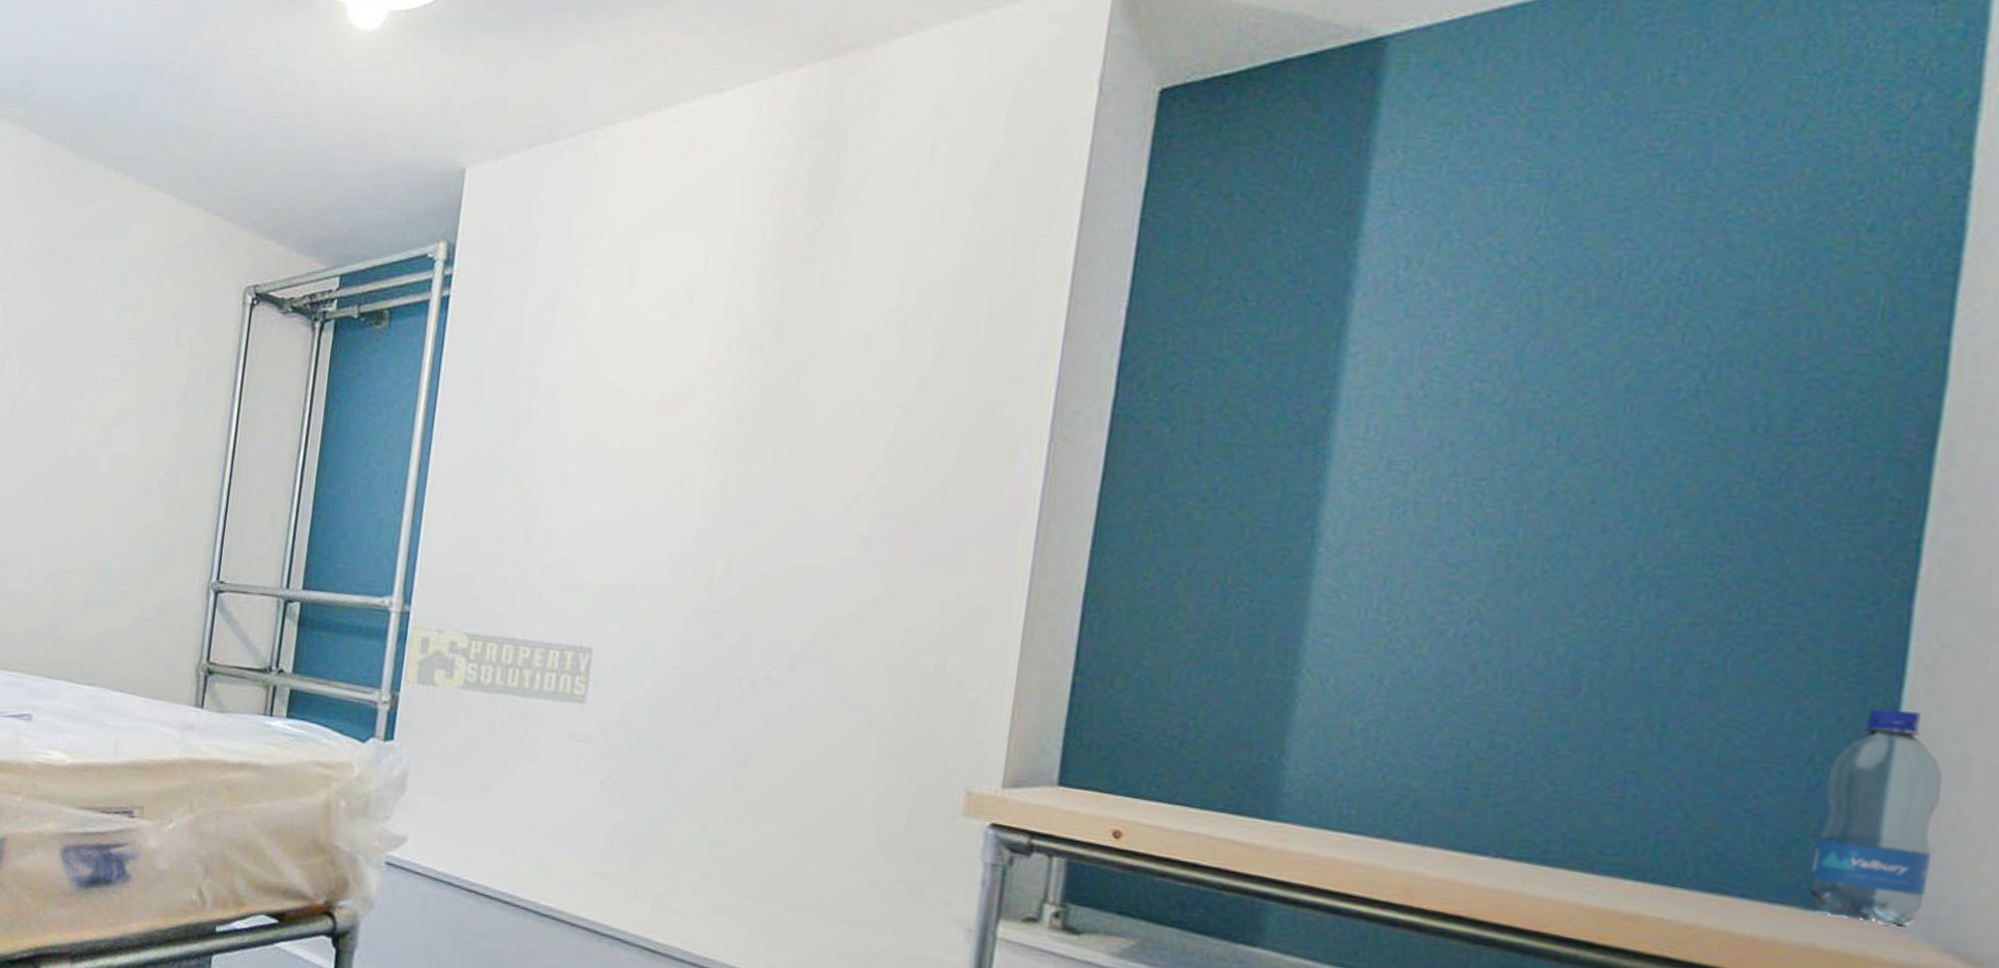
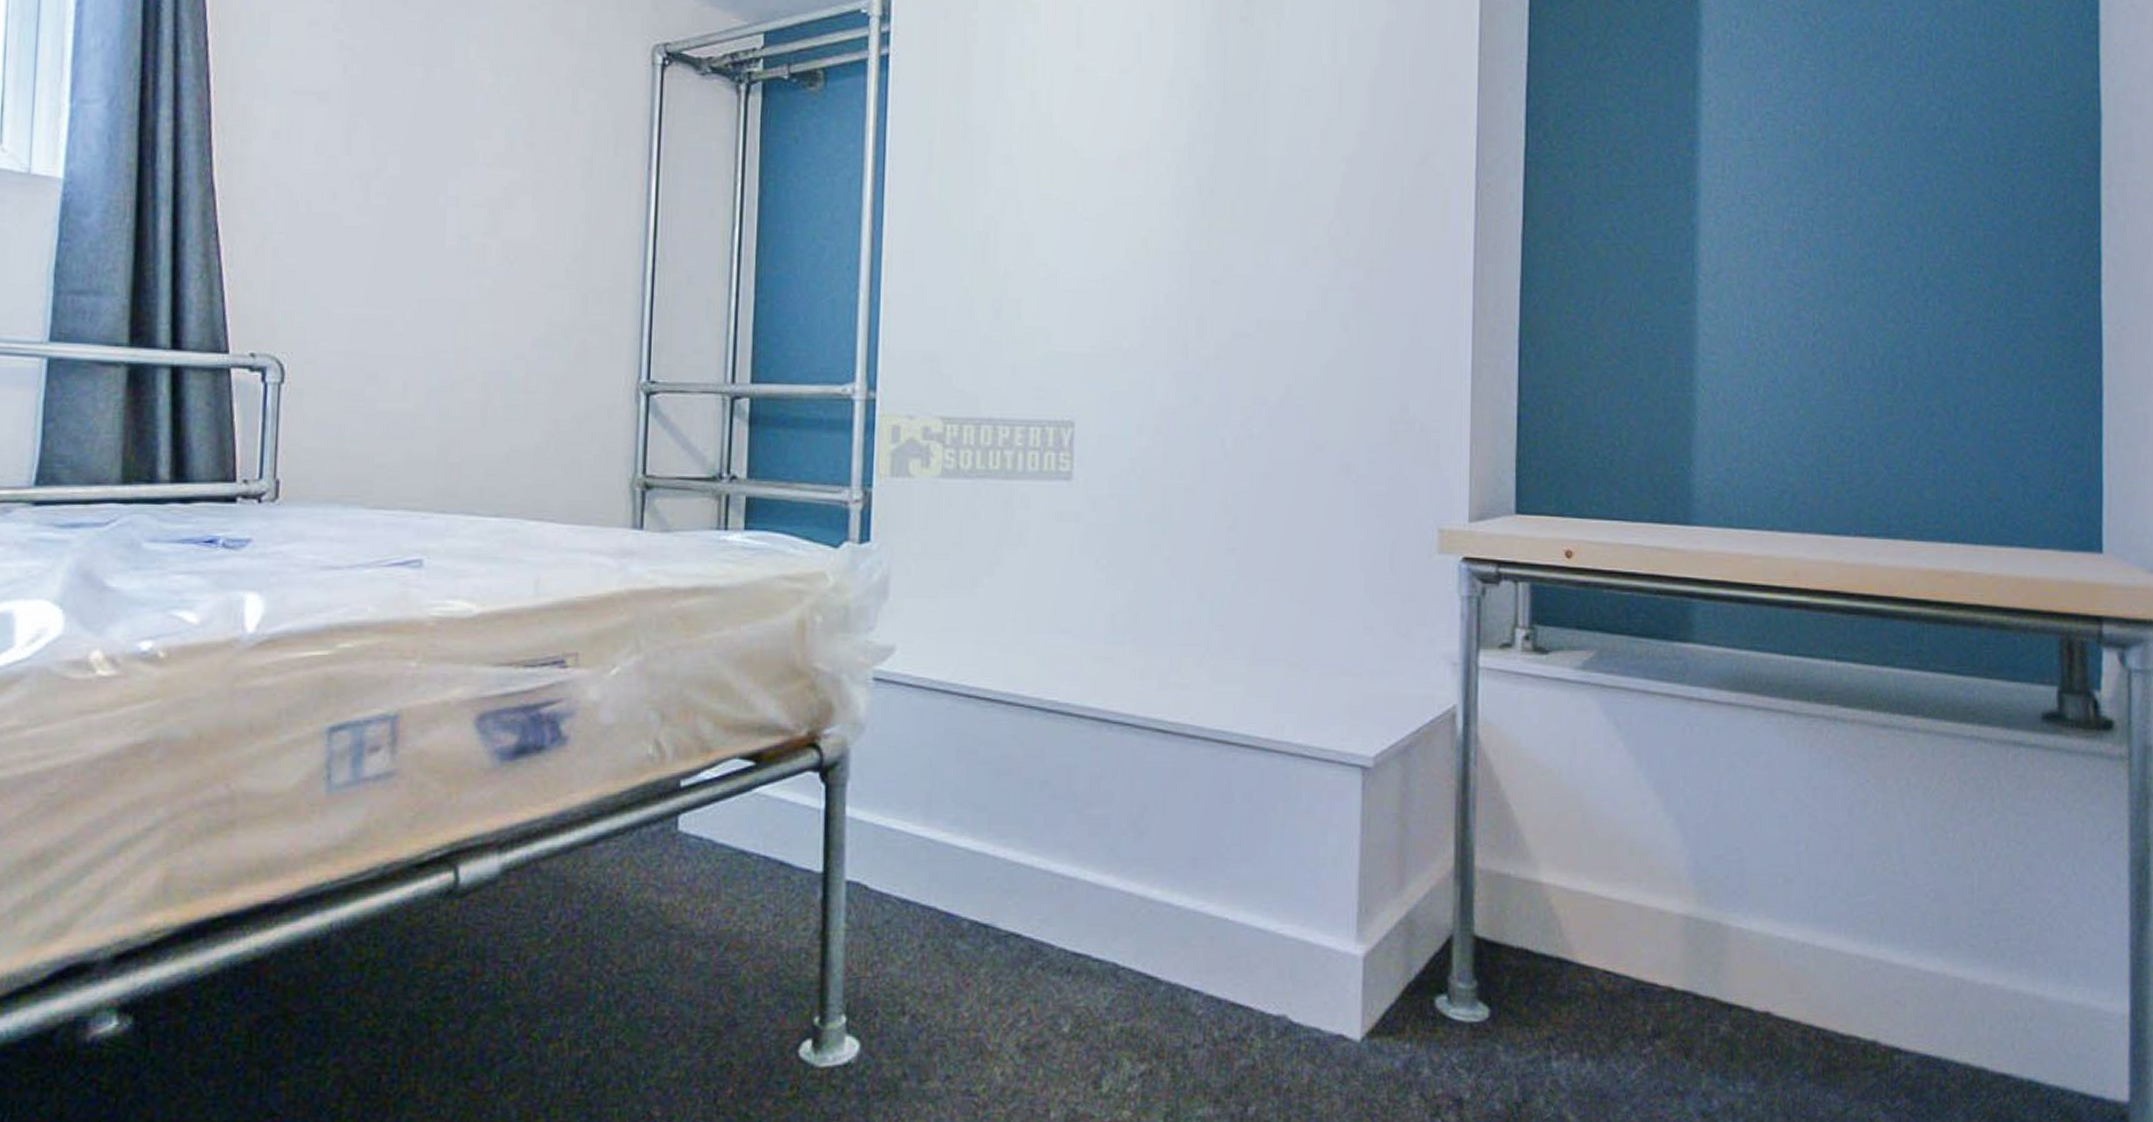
bottle: present [1809,708,1944,926] -> none [2062,380,2135,555]

